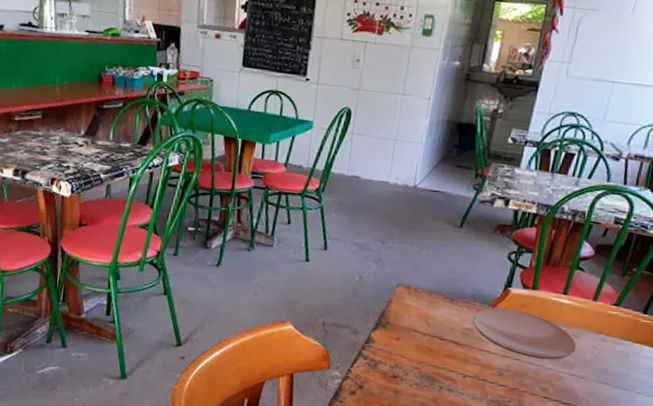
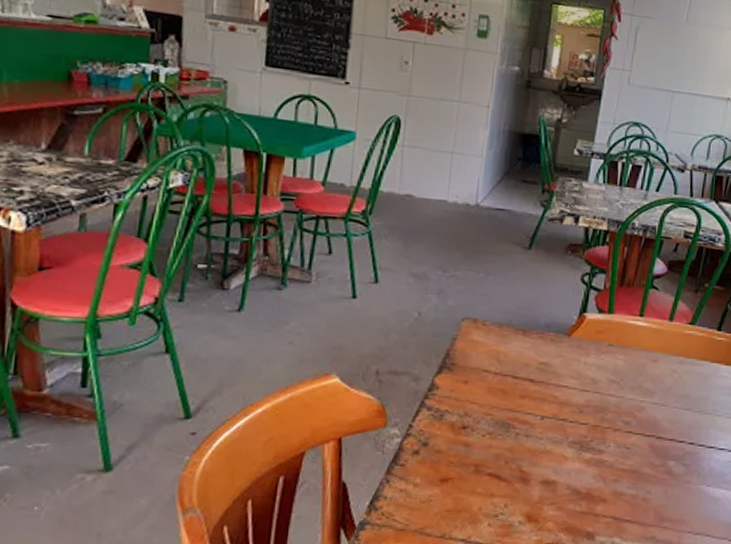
plate: present [473,308,577,360] -> none [548,336,656,390]

